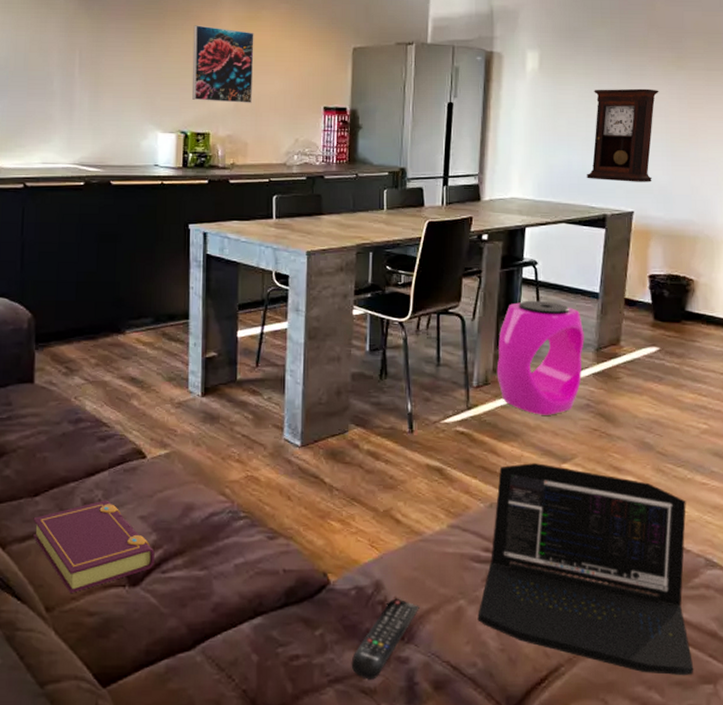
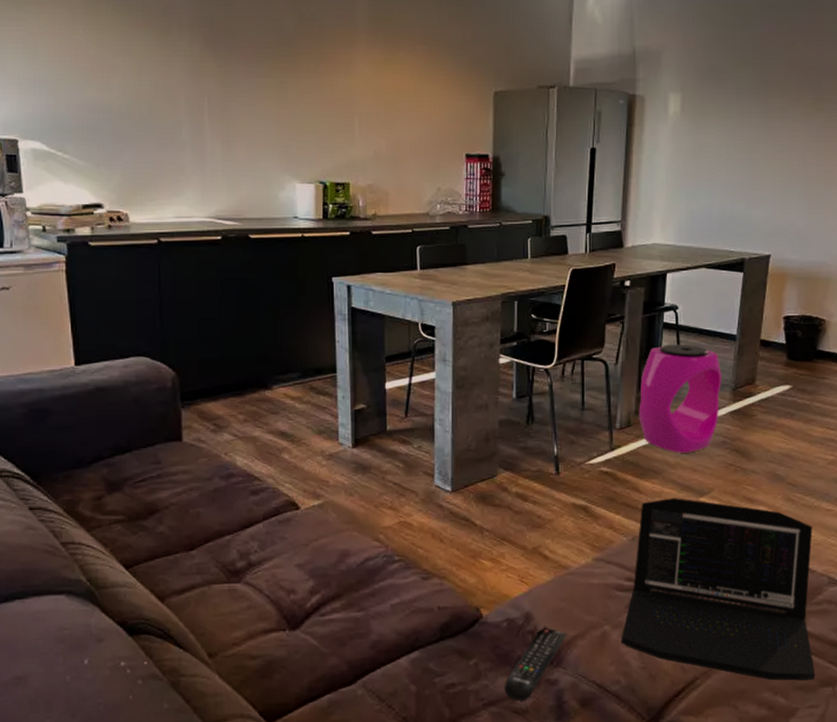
book: present [33,500,155,593] -> none [190,550,313,639]
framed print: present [192,25,254,103] -> none [328,68,393,151]
pendulum clock: present [586,88,659,182] -> none [725,131,798,226]

